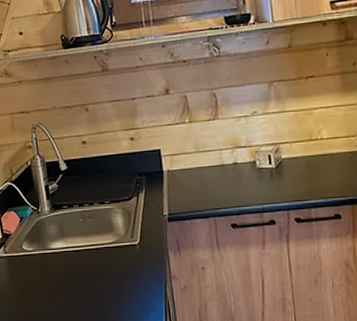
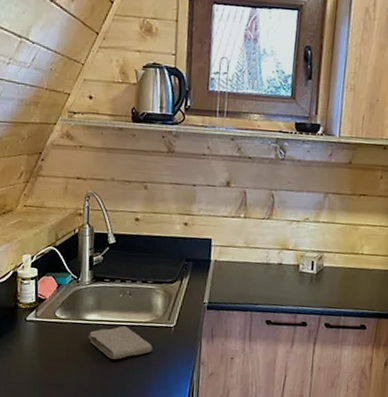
washcloth: none [56,250,121,284] -> present [88,326,152,359]

